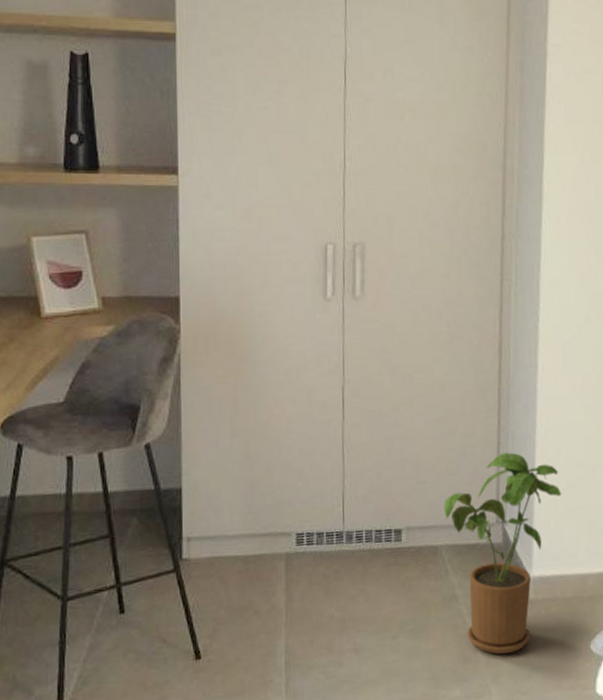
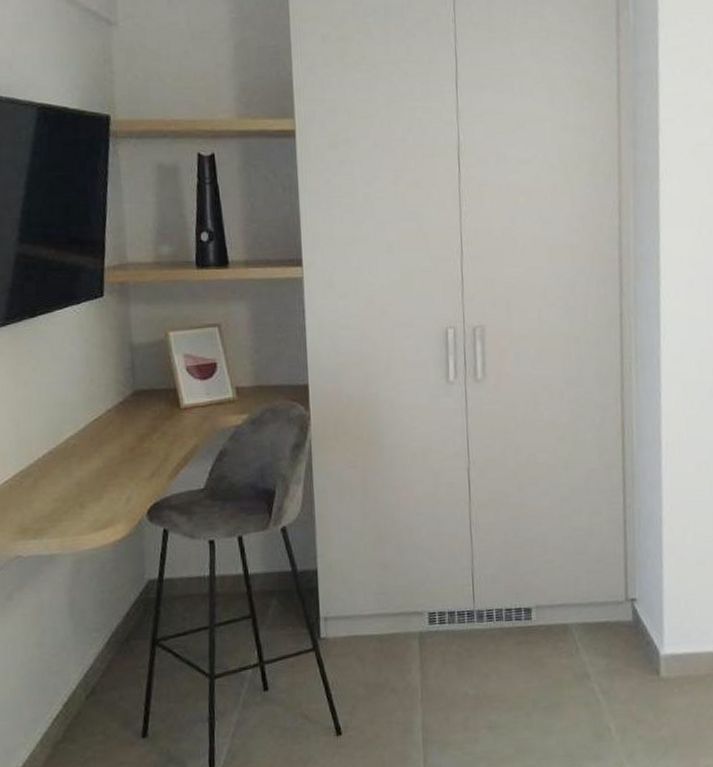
house plant: present [444,452,562,655] -> none [572,530,691,733]

